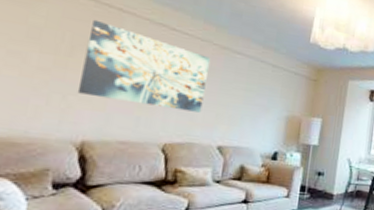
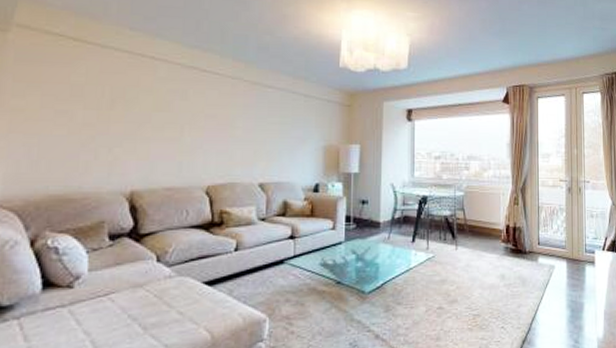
wall art: present [77,19,211,113] -> none [121,70,243,151]

